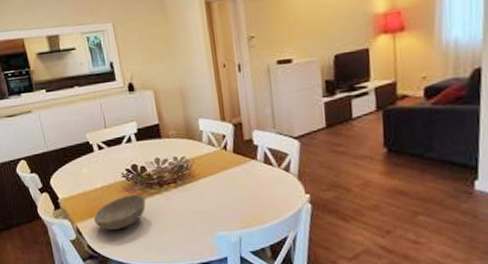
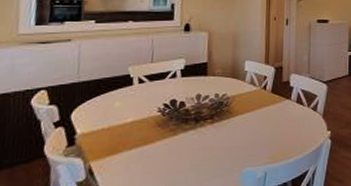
bowl: present [94,194,146,230] -> none [113,130,178,169]

